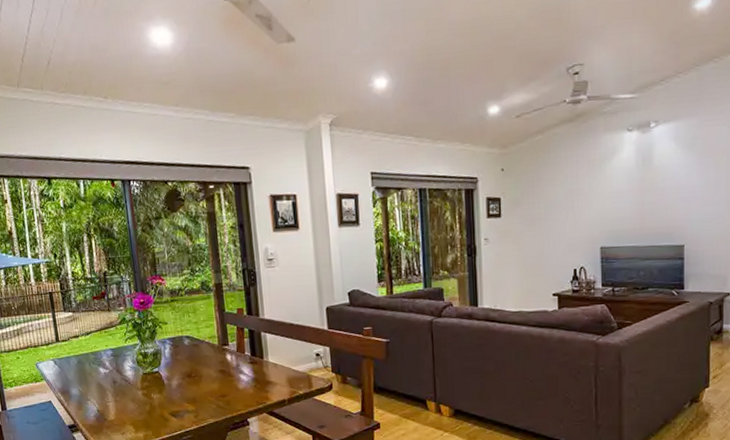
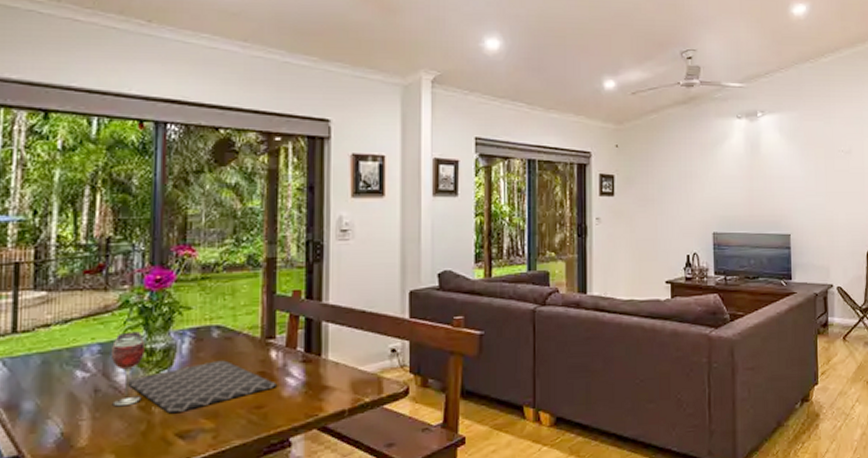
wineglass: none [119,340,144,394] -> present [112,331,145,407]
placemat: none [133,361,234,399] -> present [127,360,277,414]

